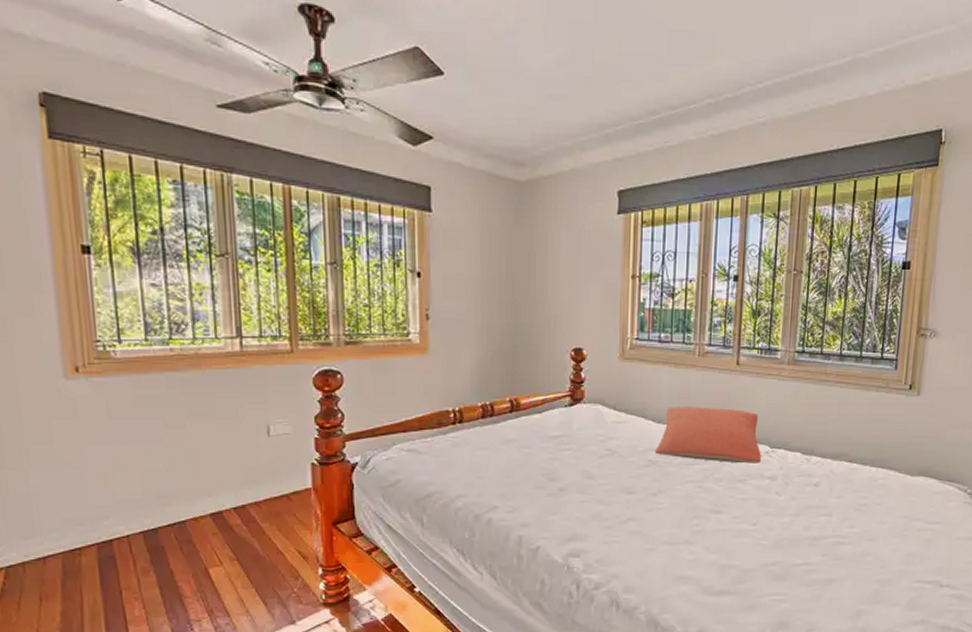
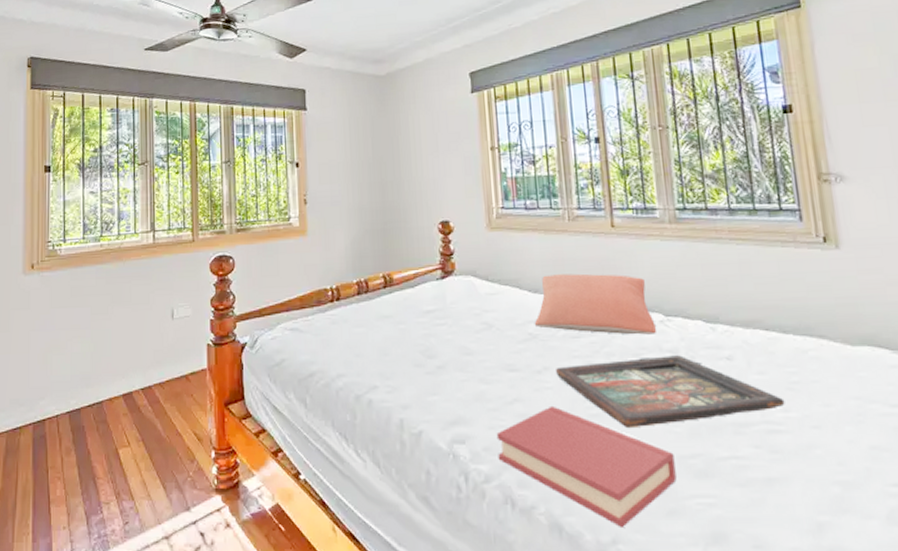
hardback book: none [609,523,759,622] -> present [496,405,677,529]
decorative tray: none [669,482,852,543] -> present [556,355,785,429]

